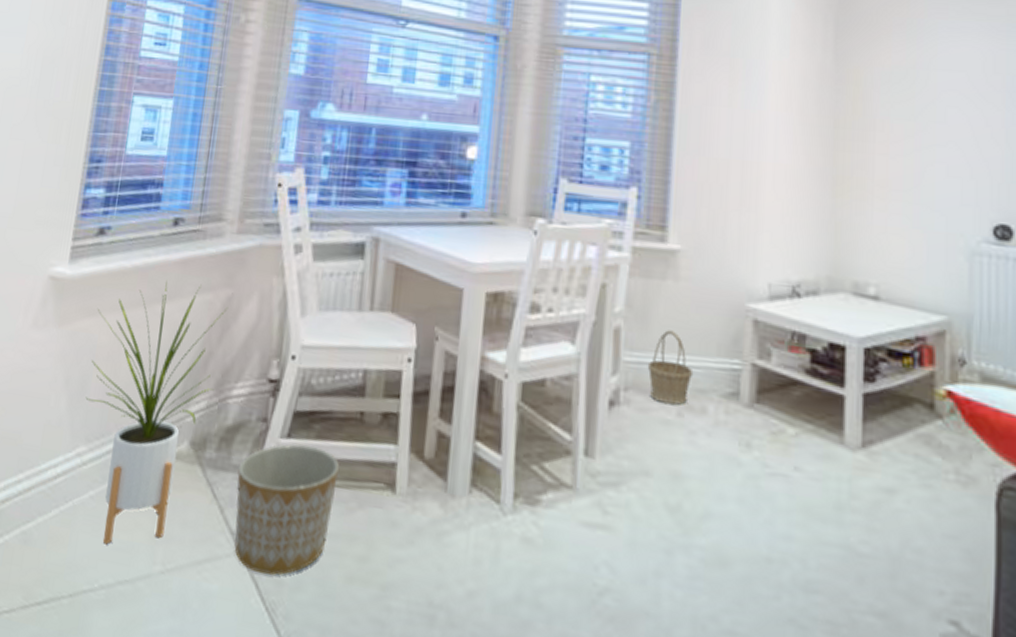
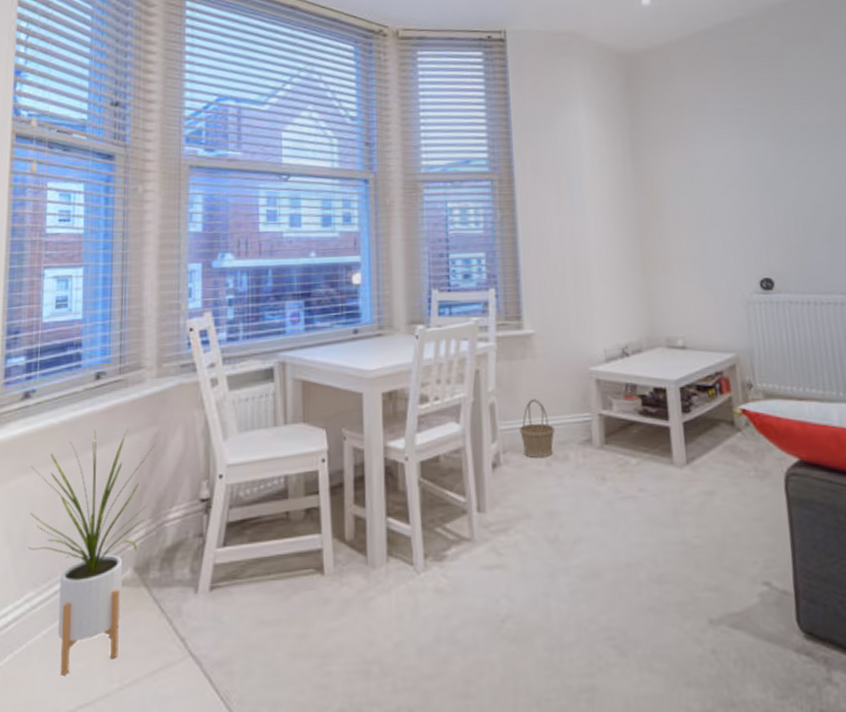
planter: present [234,444,340,575] -> none [181,550,273,669]

